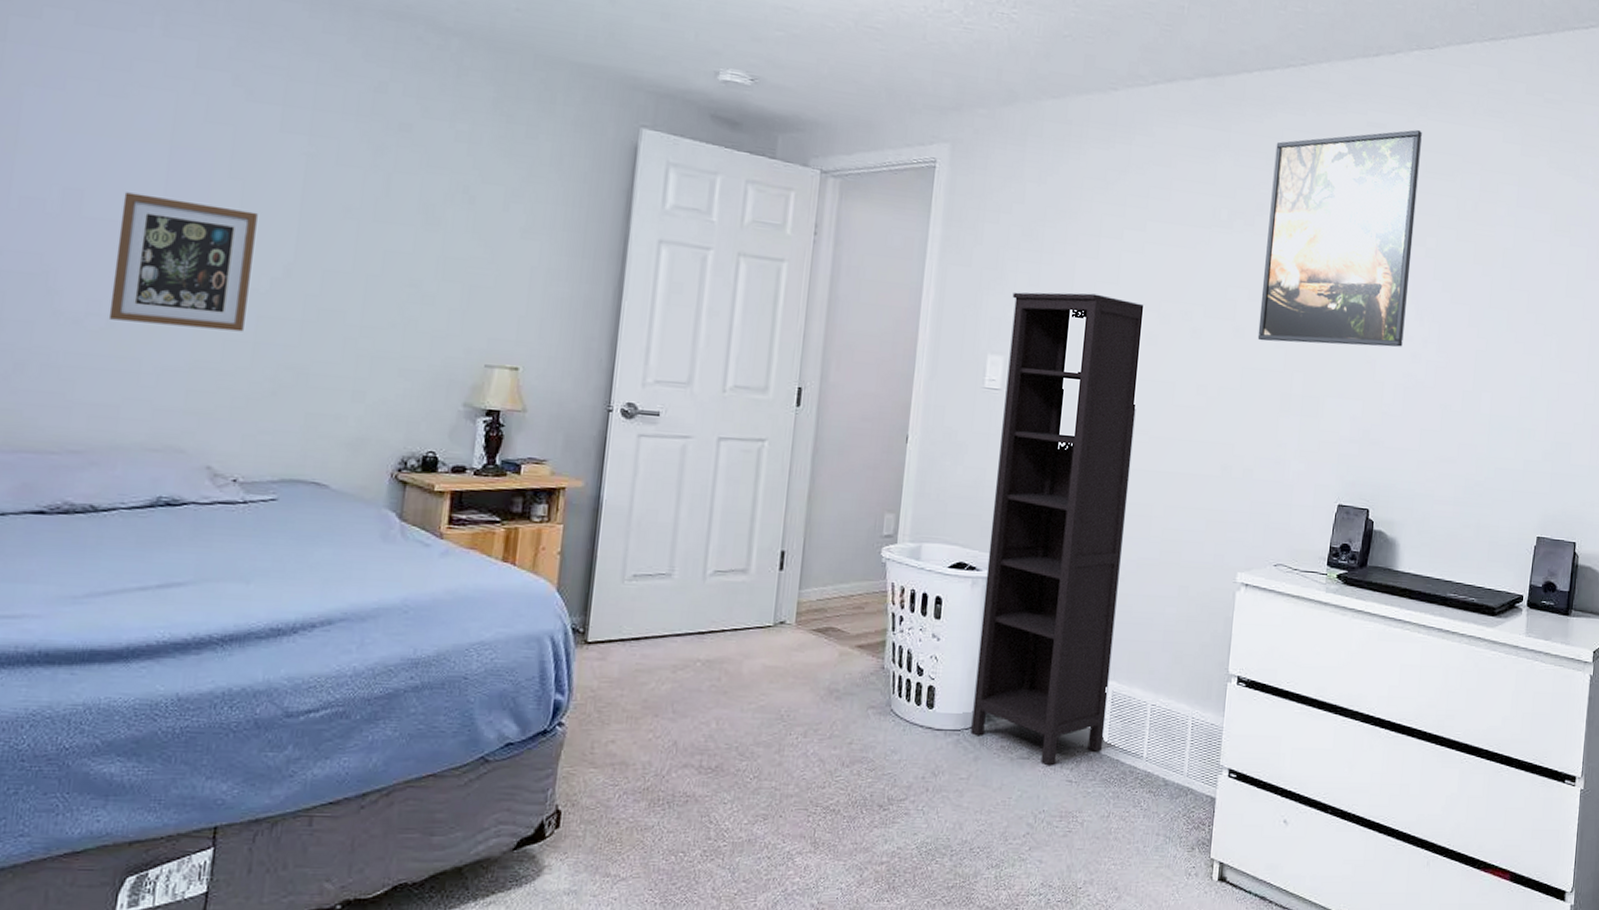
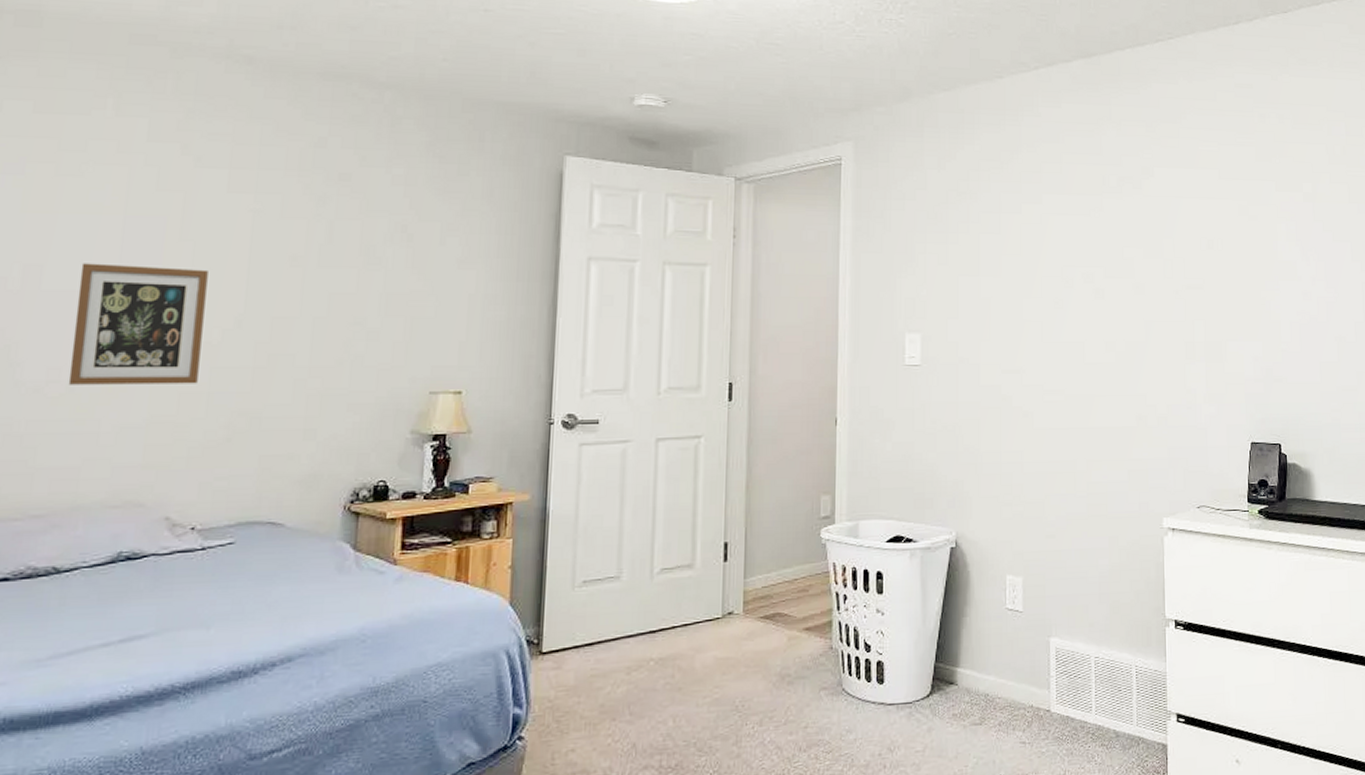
bookcase: present [971,292,1143,766] -> none [922,266,1052,730]
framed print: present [1257,130,1422,347] -> none [1154,87,1293,295]

